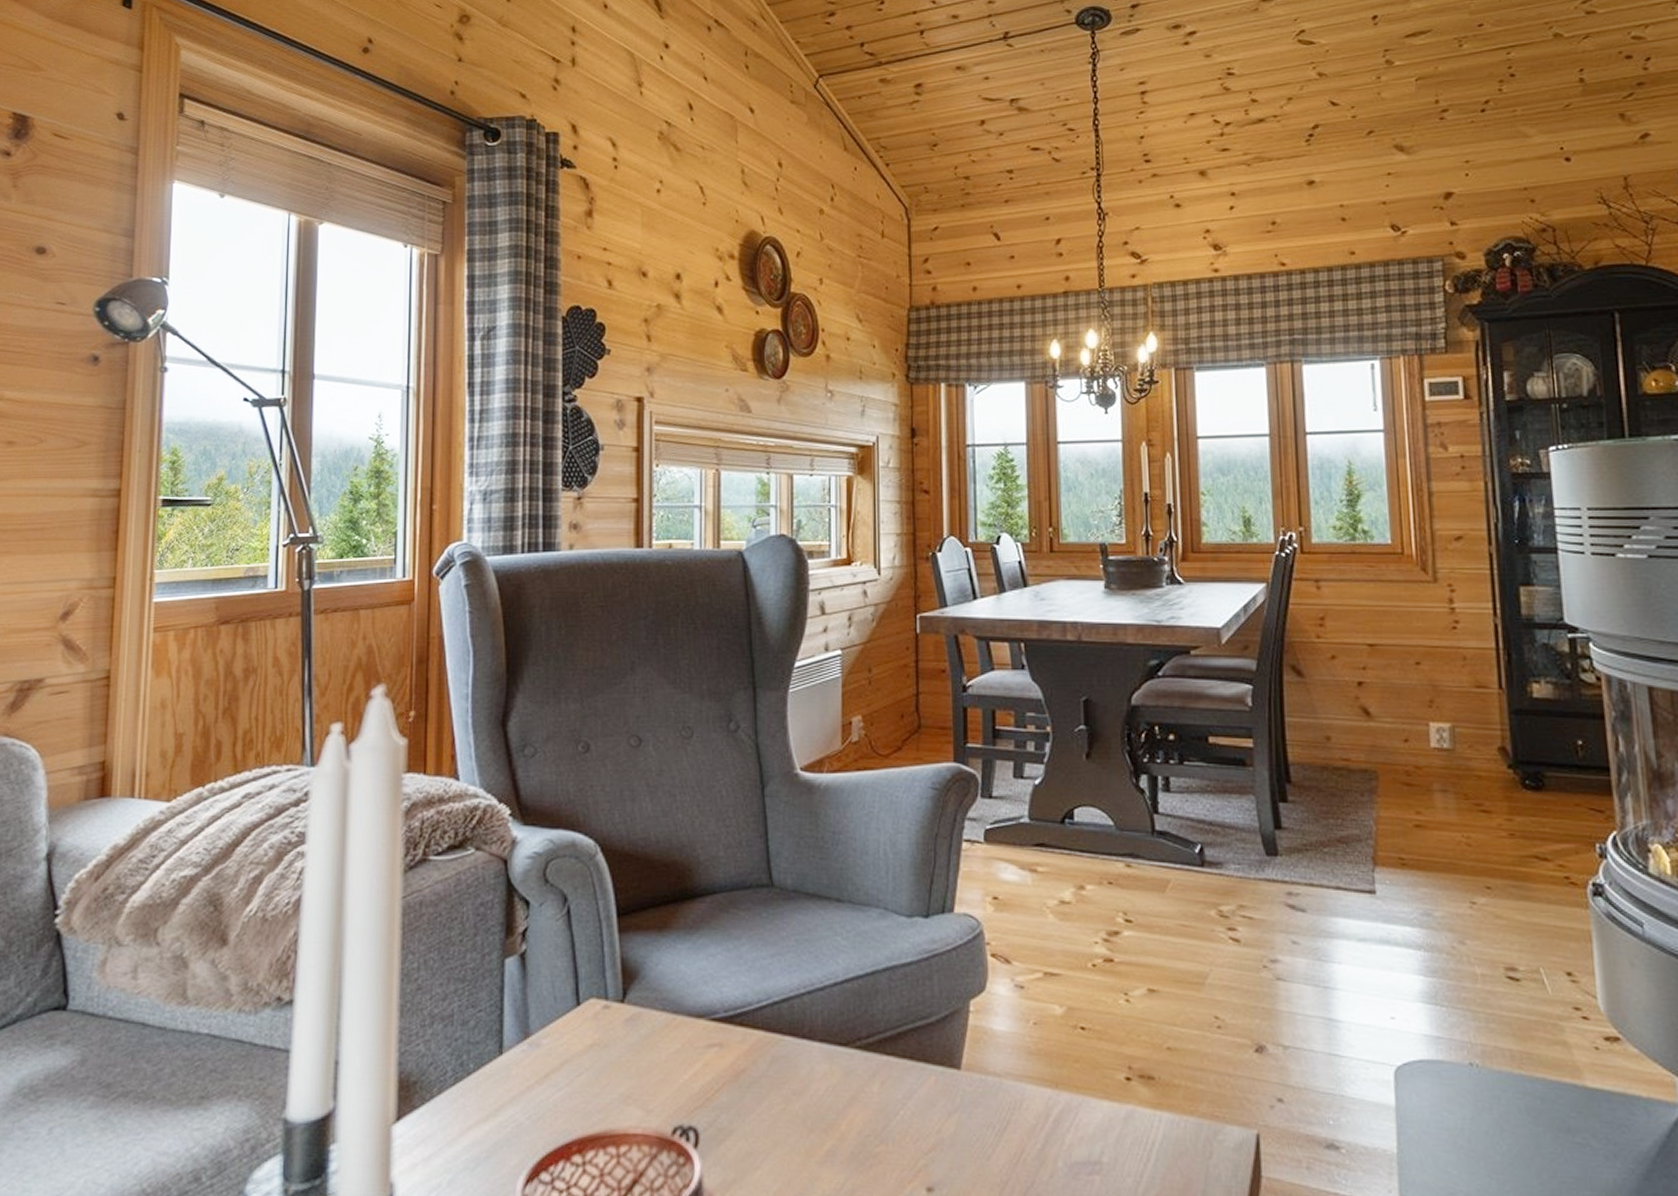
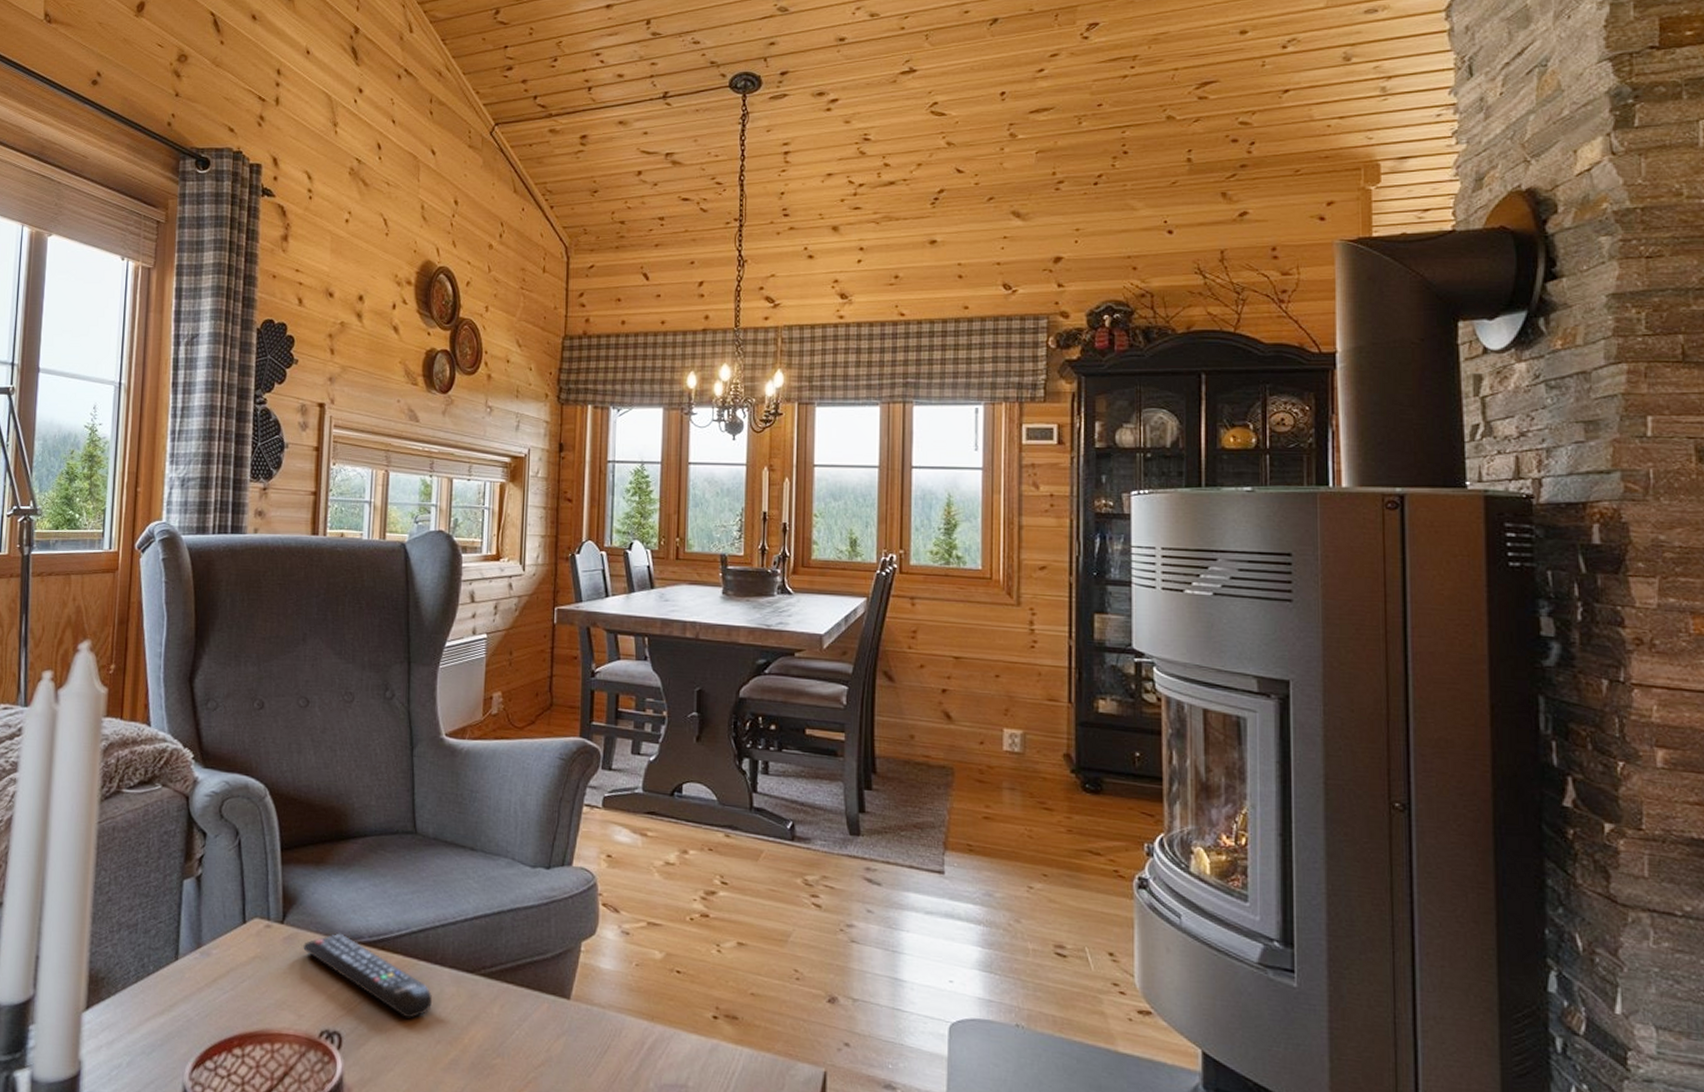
remote control: none [648,1009,802,1105] -> present [303,933,433,1019]

